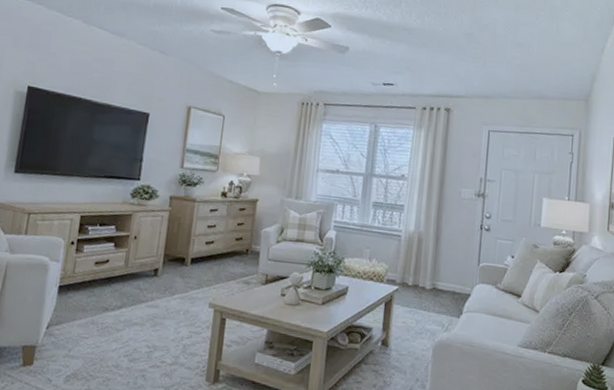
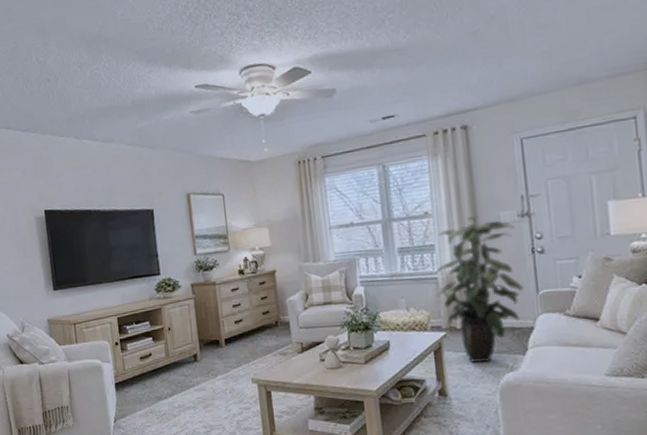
indoor plant: none [398,186,471,321] -> present [436,215,524,363]

